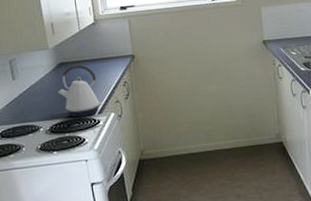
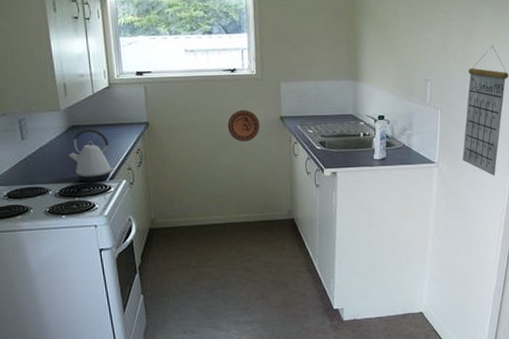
decorative plate: none [211,36,244,68] -> present [227,109,260,142]

